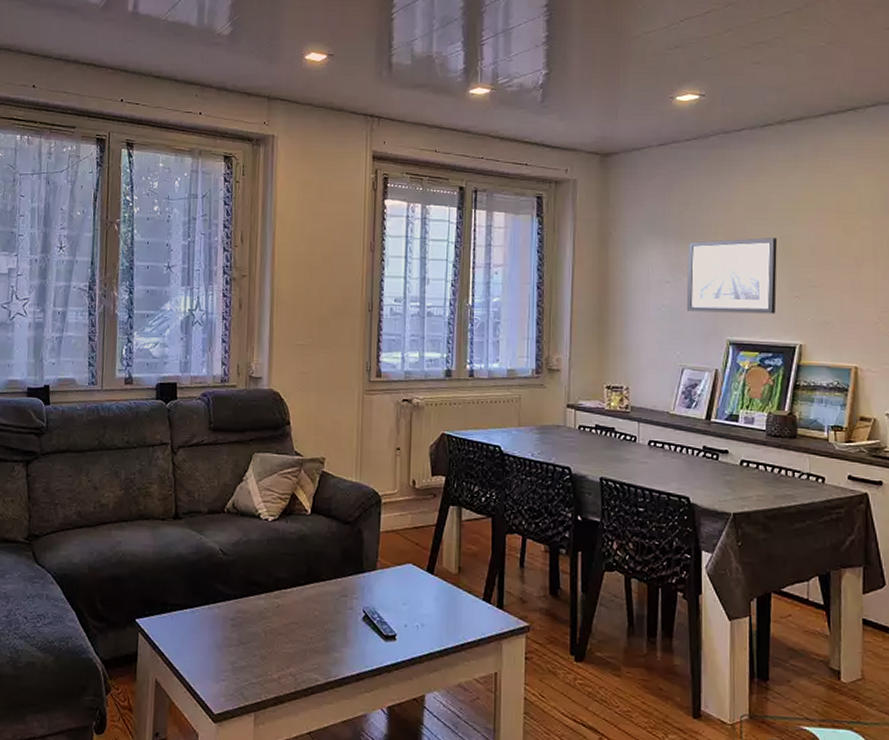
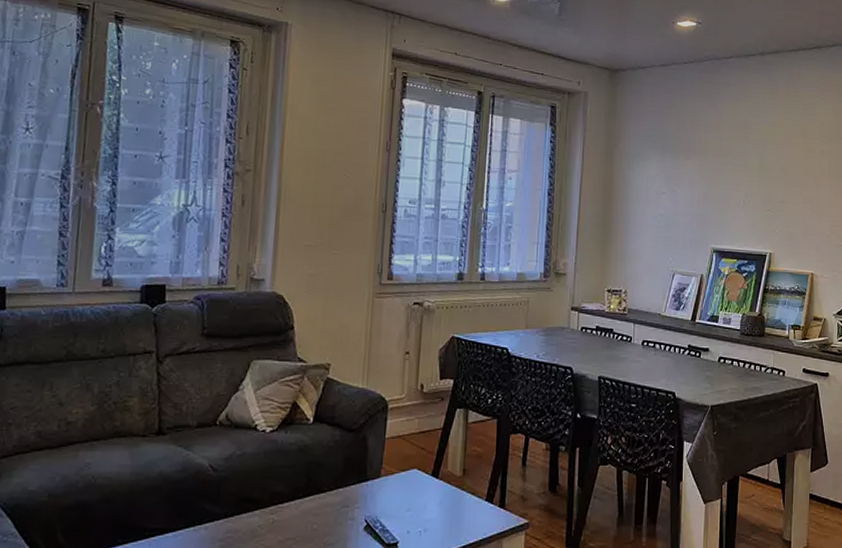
wall art: present [686,238,777,314] -> none [679,156,755,225]

